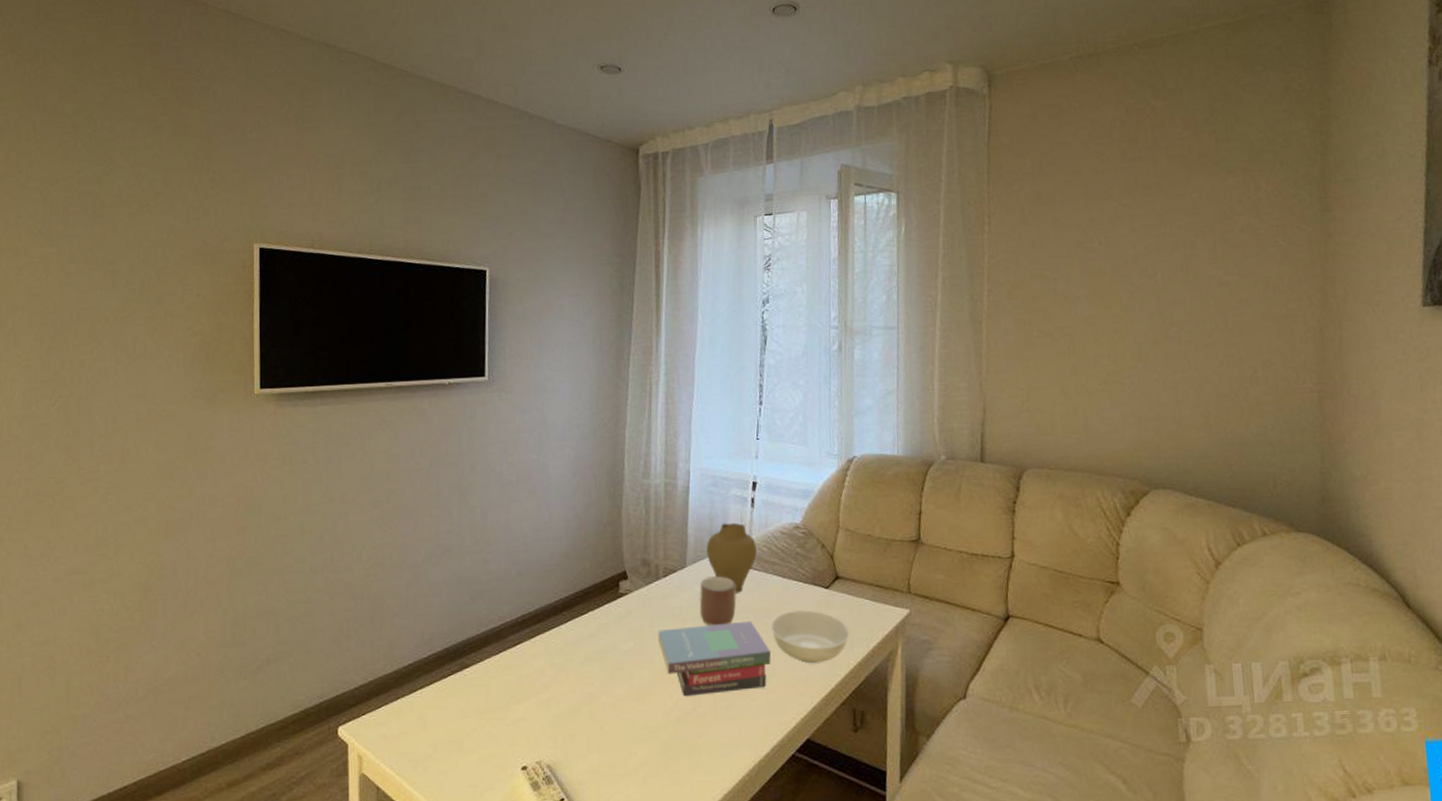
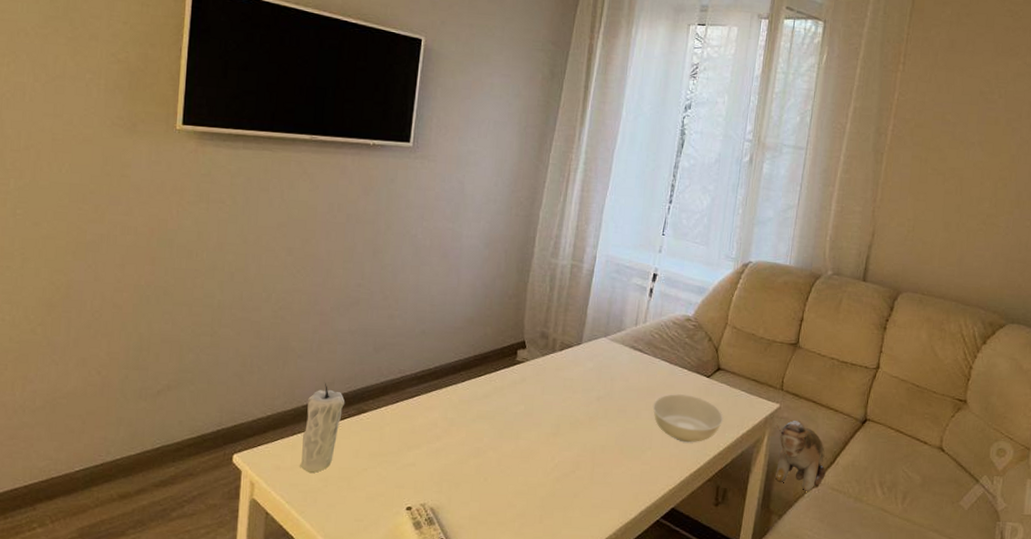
candle: none [406,640,447,740] -> present [300,383,346,474]
books: present [658,620,771,697] -> none [547,398,650,460]
mug: present [699,576,737,626] -> none [589,355,627,400]
vase: present [706,522,758,593] -> none [602,308,650,373]
plush toy: none [908,625,972,705] -> present [775,420,826,491]

